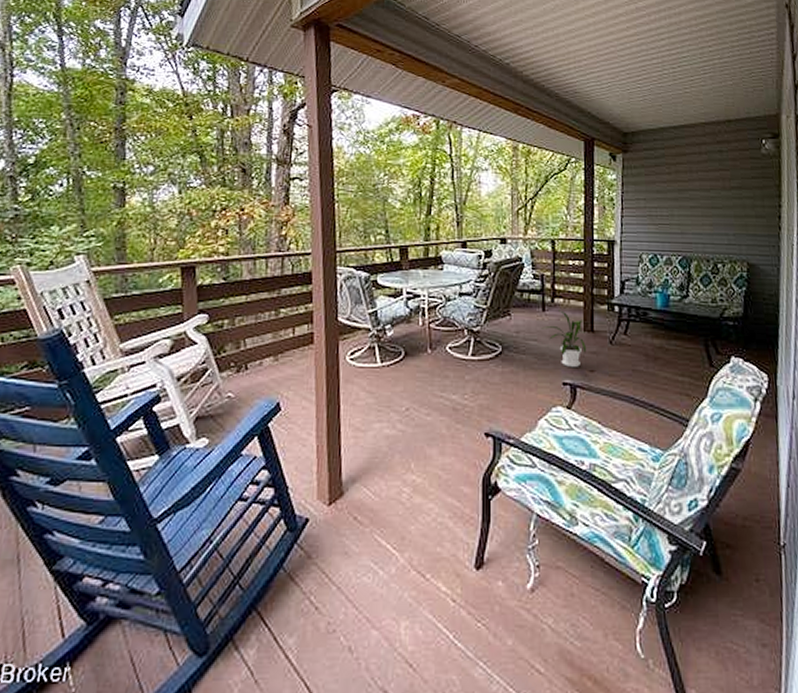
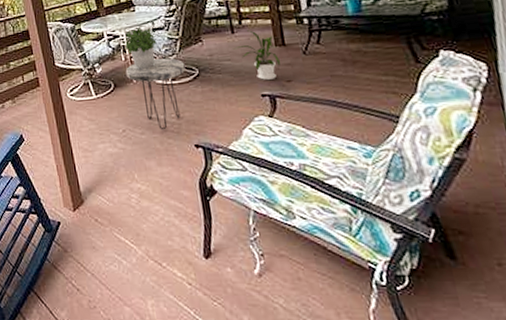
side table: none [420,328,488,413] -> present [125,58,186,130]
potted plant: none [423,289,462,340] -> present [122,27,157,70]

